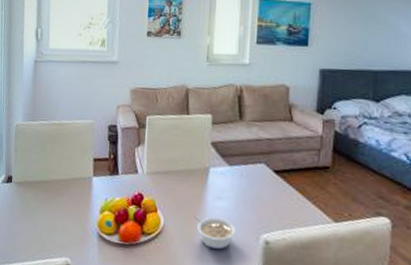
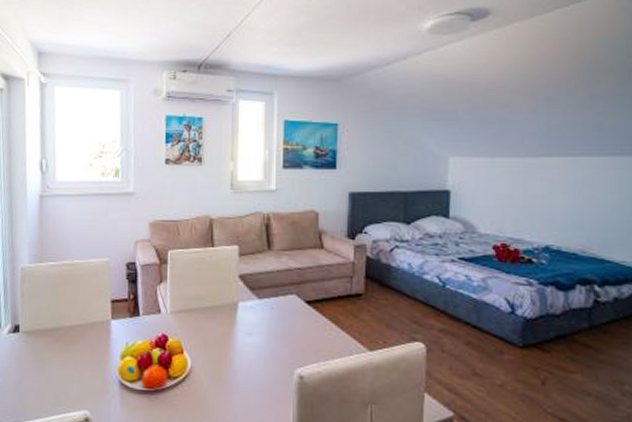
legume: present [194,215,237,250] -> none [223,353,270,389]

